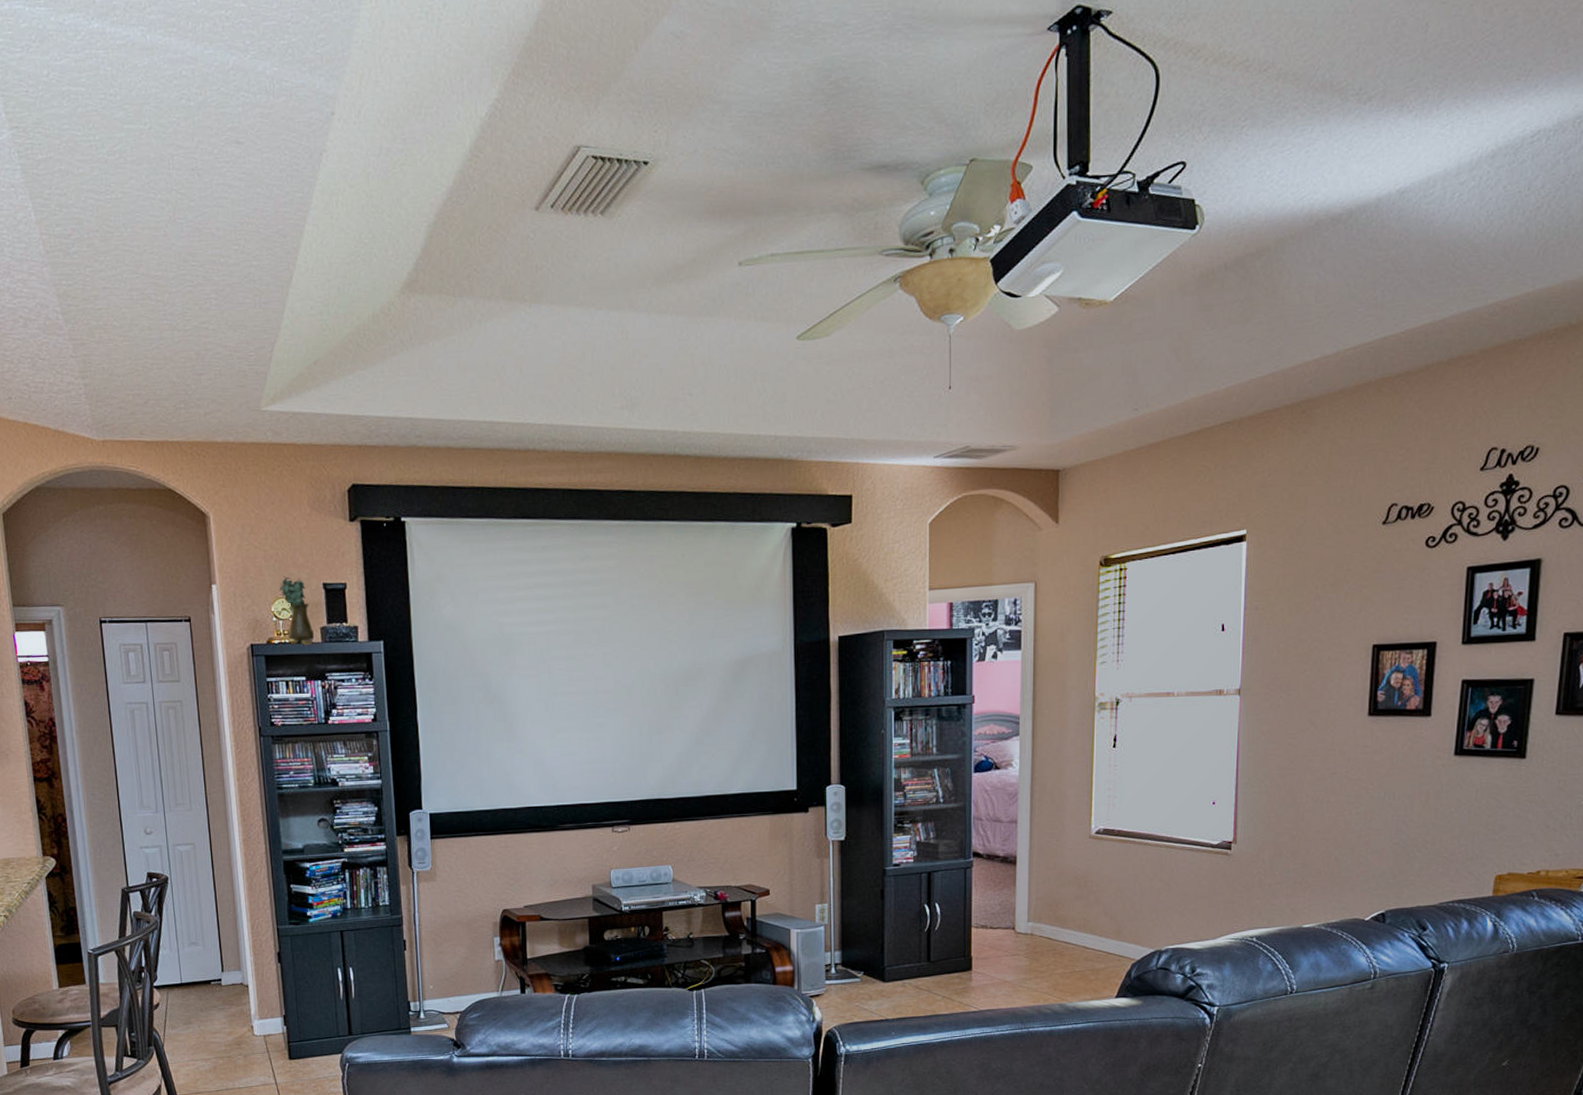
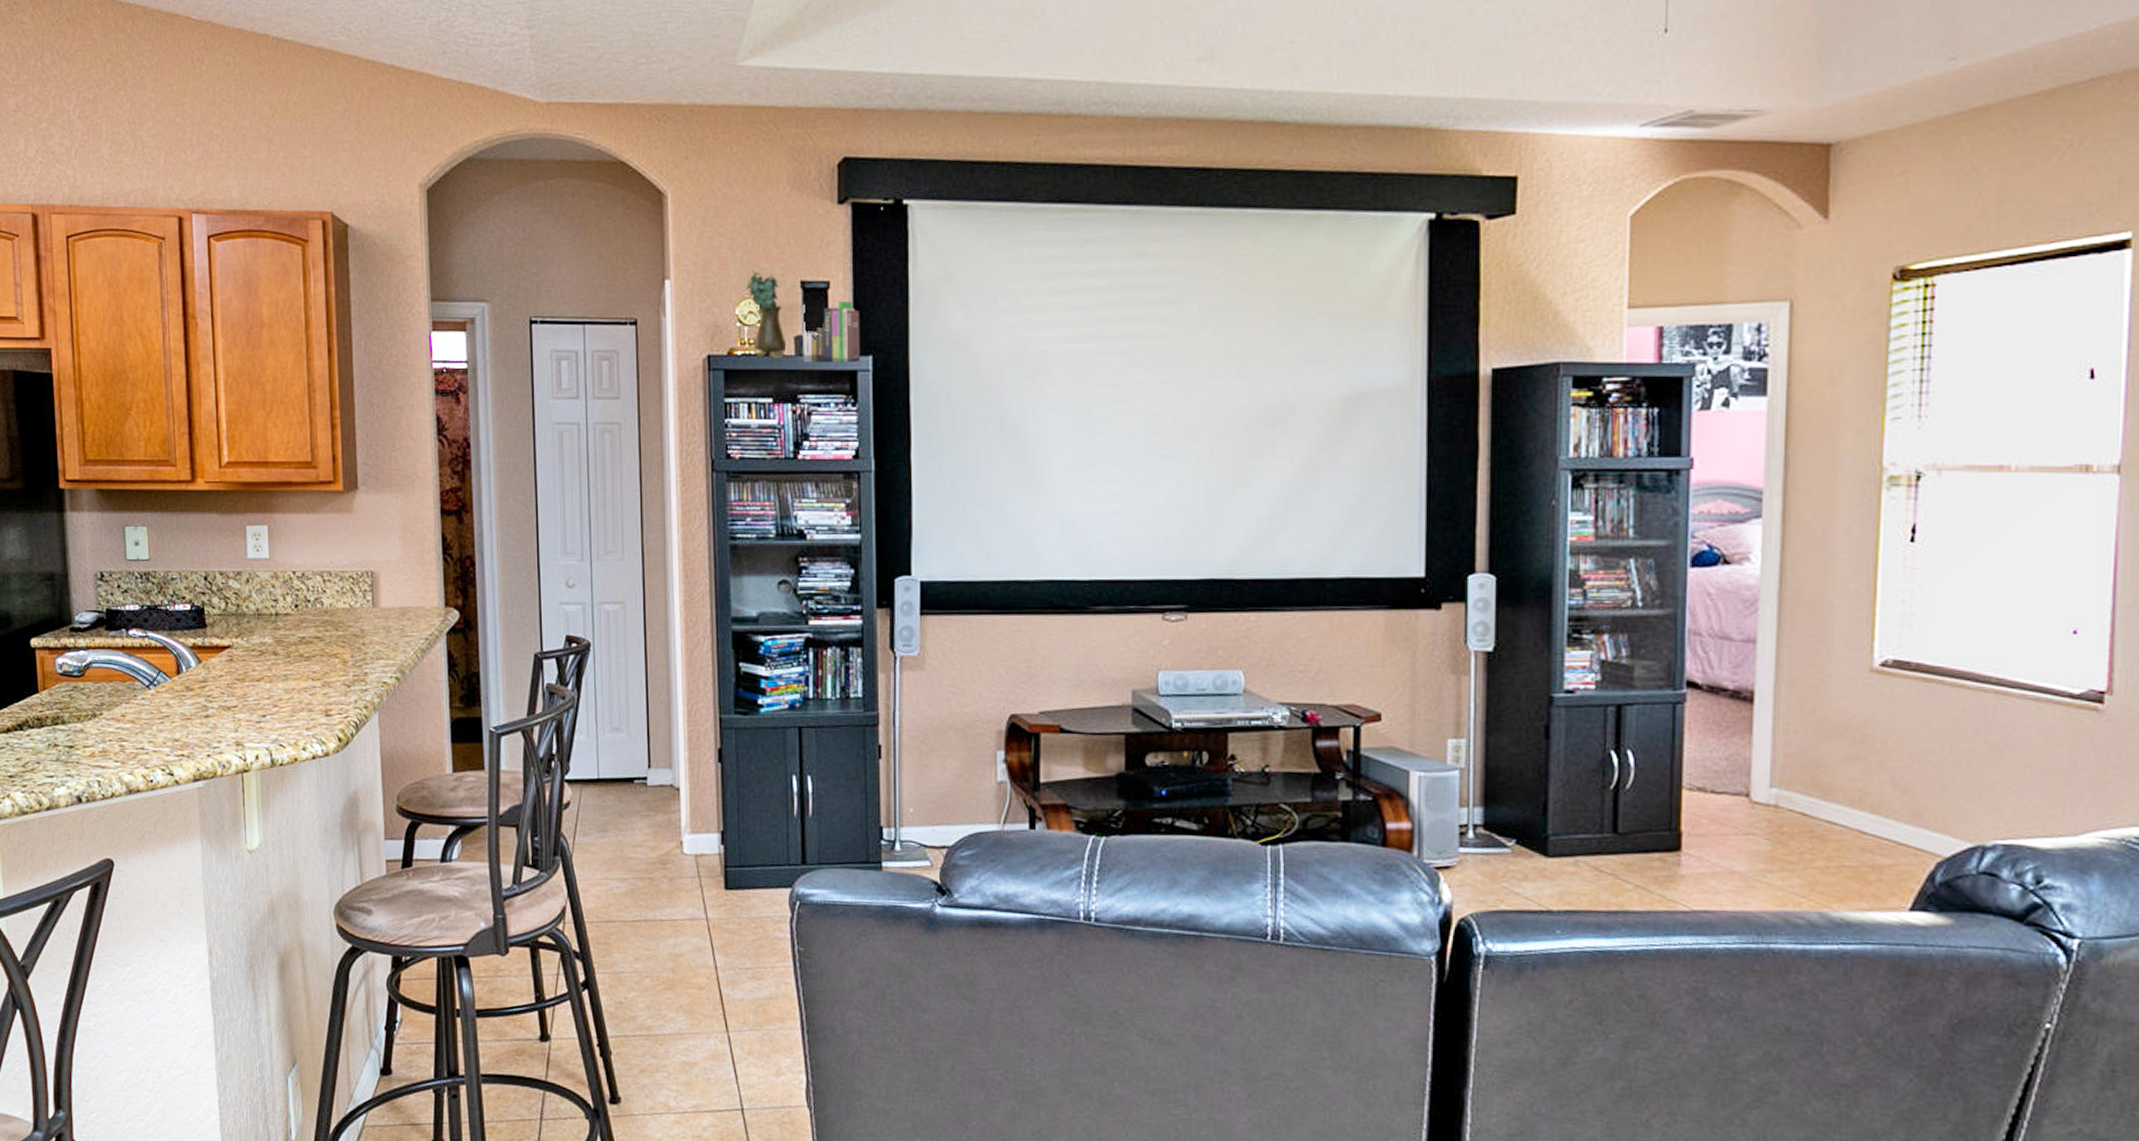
books: none [325,598,374,648] -> present [802,300,861,363]

